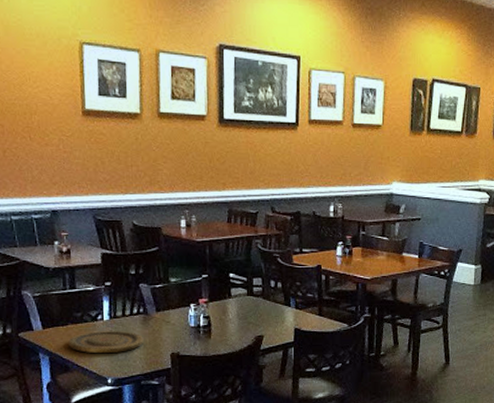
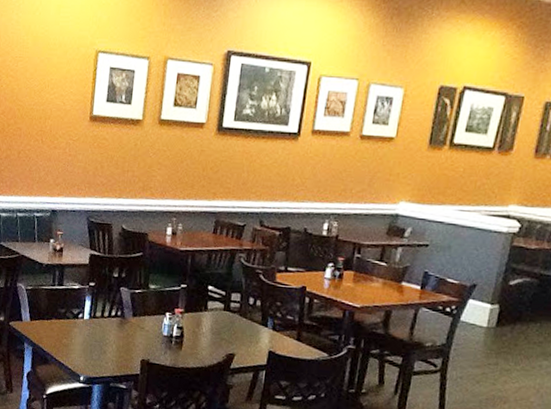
plate: present [68,330,143,354] -> none [50,328,118,352]

